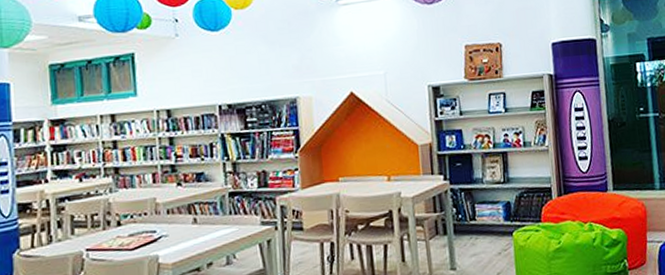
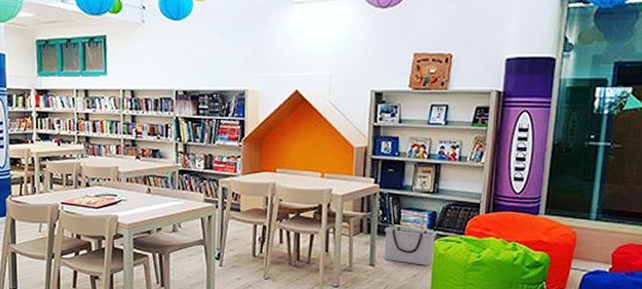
storage bin: none [461,222,515,262] -> present [384,226,437,266]

